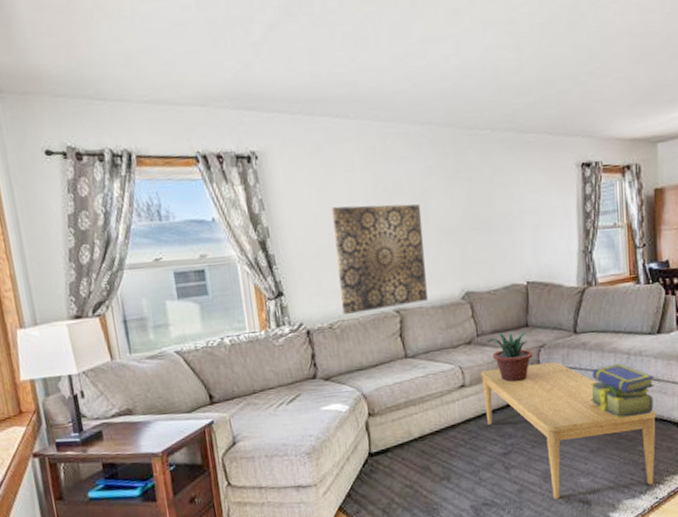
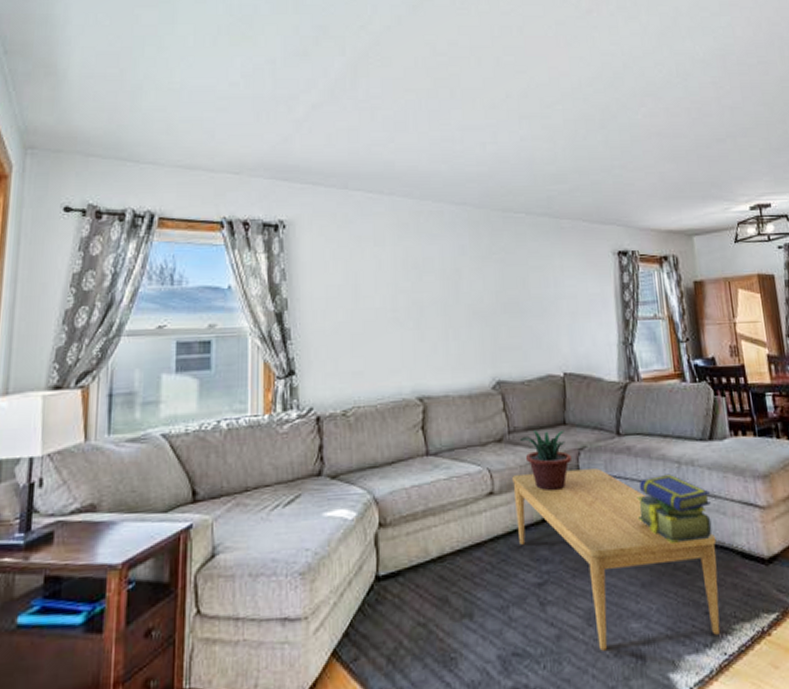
wall art: present [330,204,428,316] -> none [356,280,455,401]

